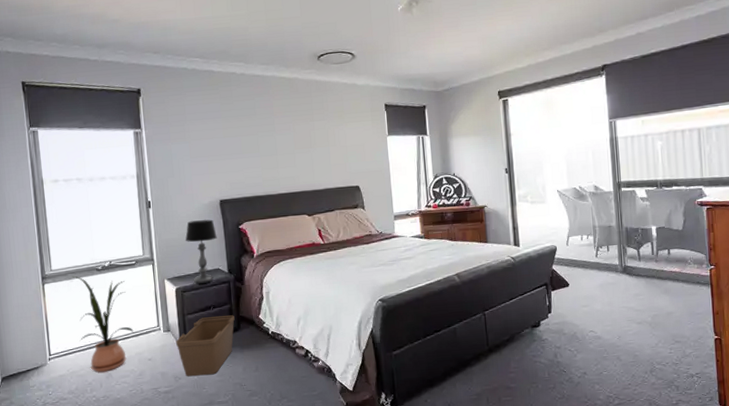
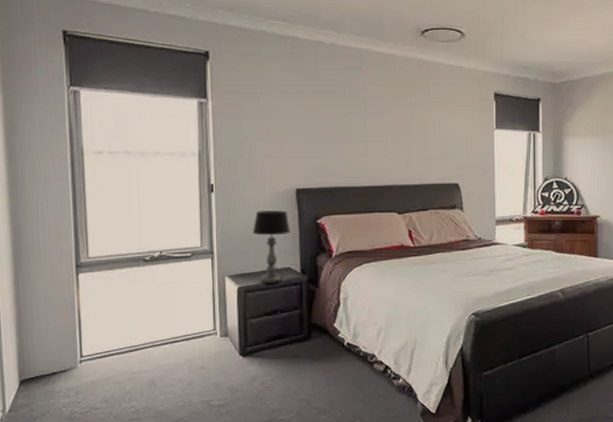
house plant: present [73,276,134,373] -> none [114,267,185,380]
bicycle basket: present [176,315,235,377] -> none [234,322,305,390]

